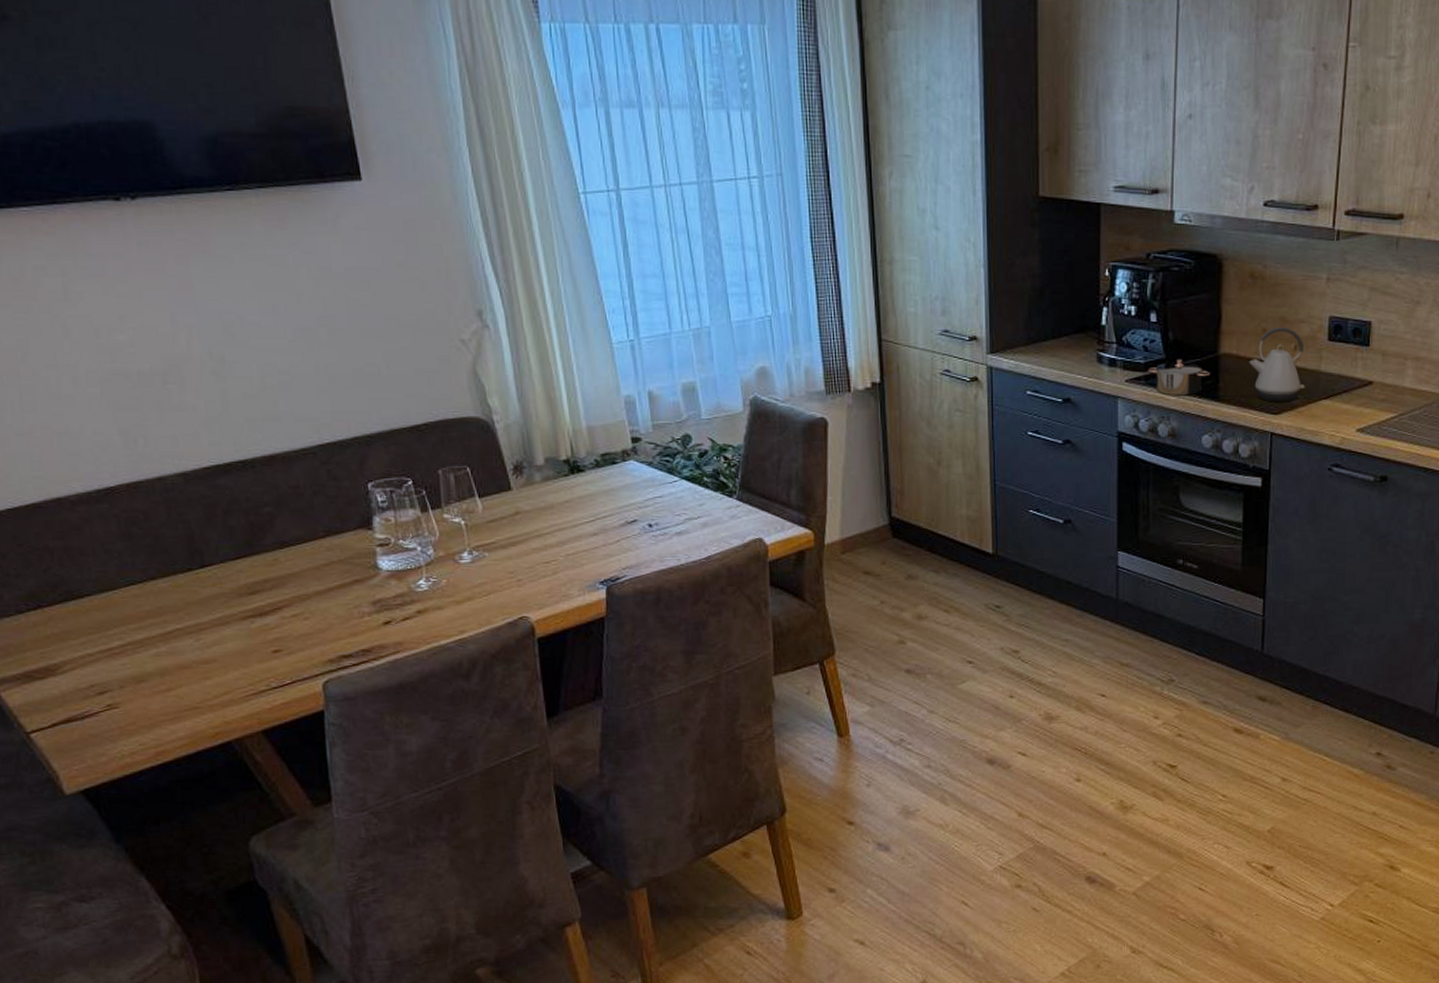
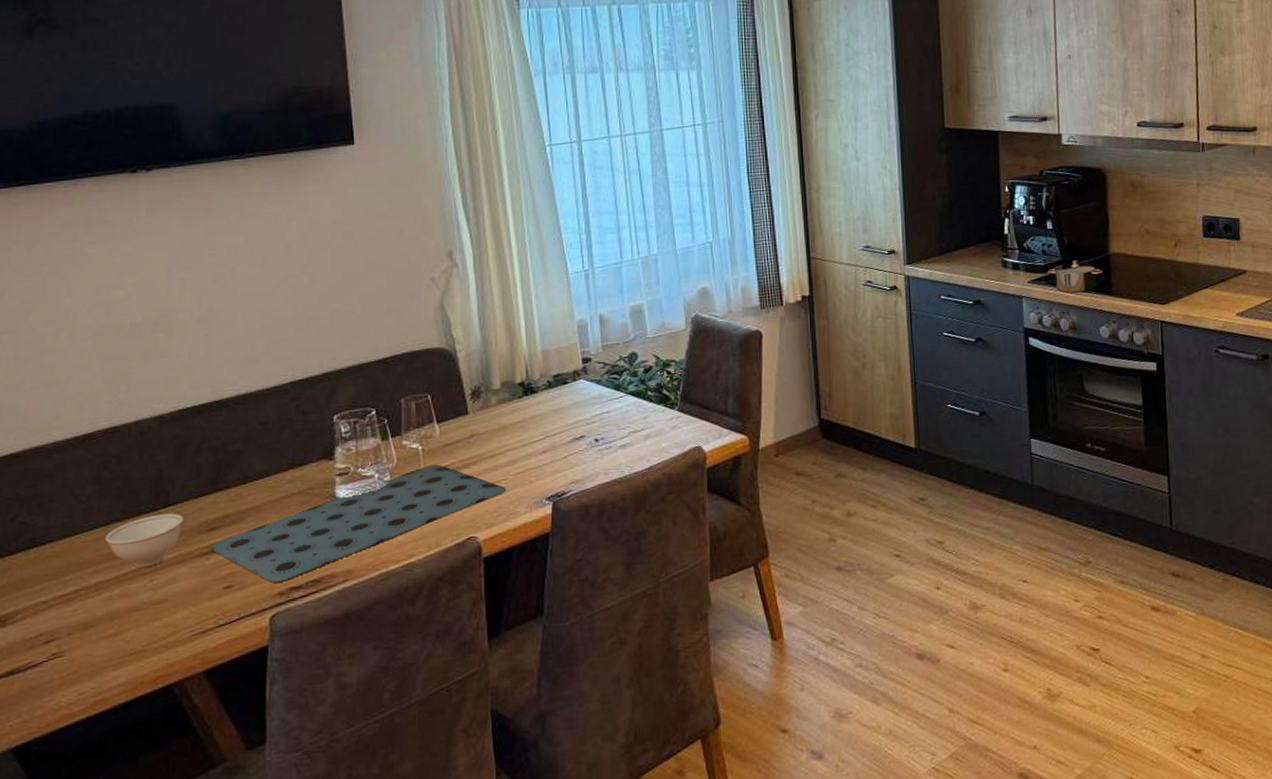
bowl: none [143,574,223,628] -> present [104,513,185,569]
placemat: none [253,541,556,649] -> present [209,465,505,583]
kettle: present [1249,326,1305,402] -> none [1136,226,1187,294]

